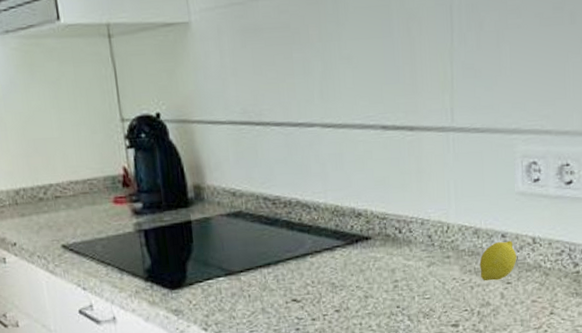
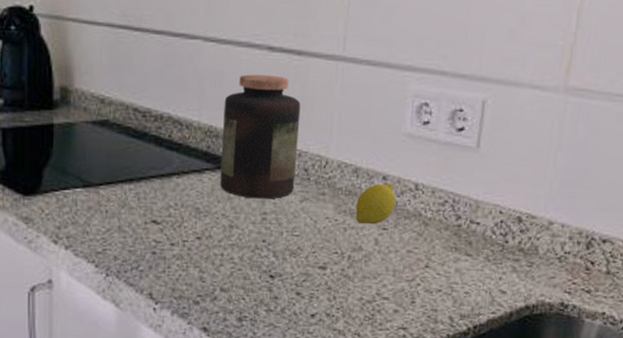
jar: none [346,152,421,269] -> present [220,74,301,199]

